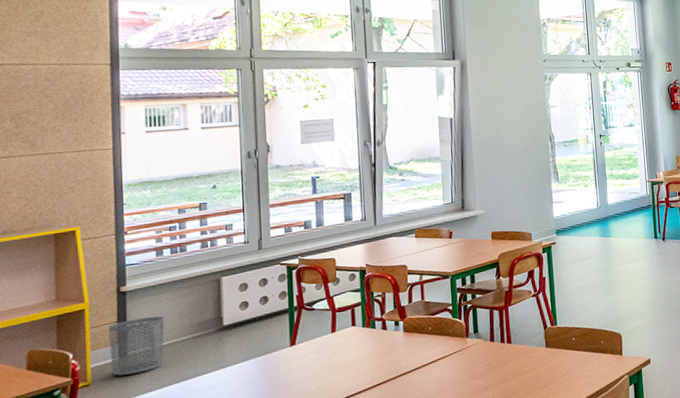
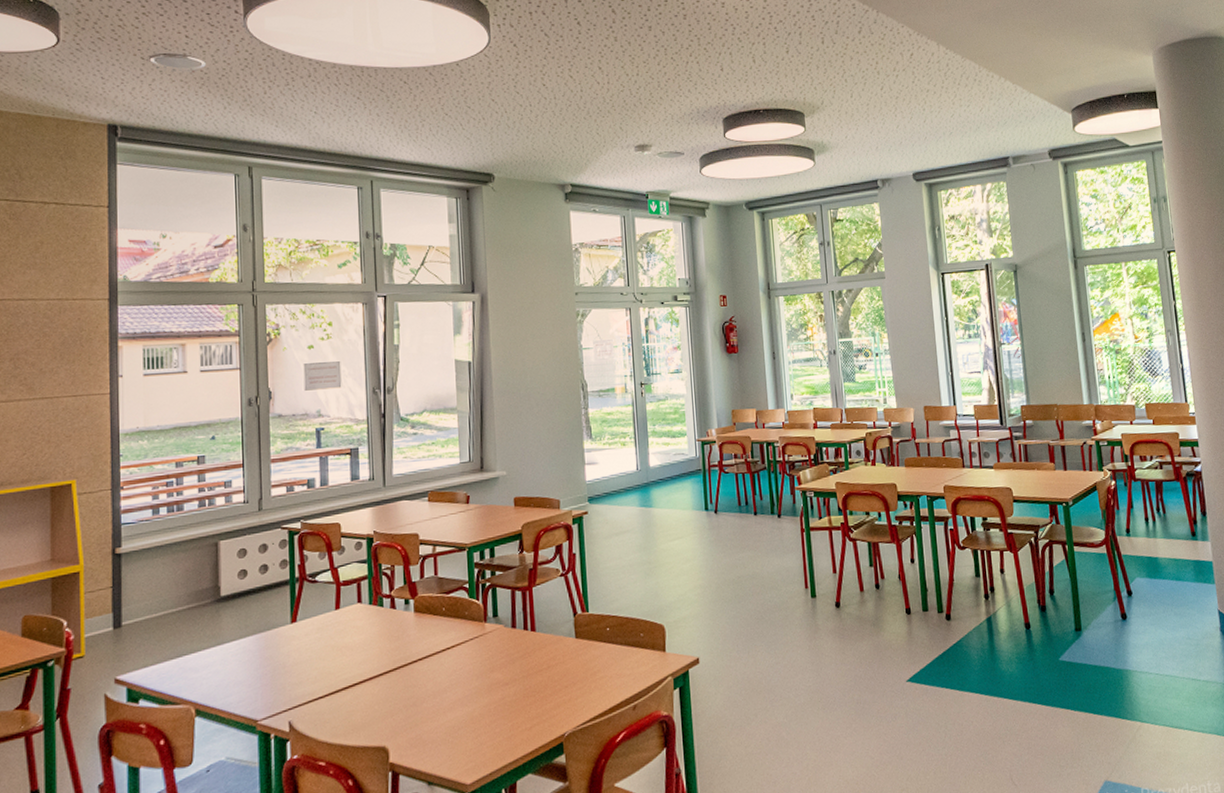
waste bin: present [108,316,165,376] -> none [102,582,160,648]

